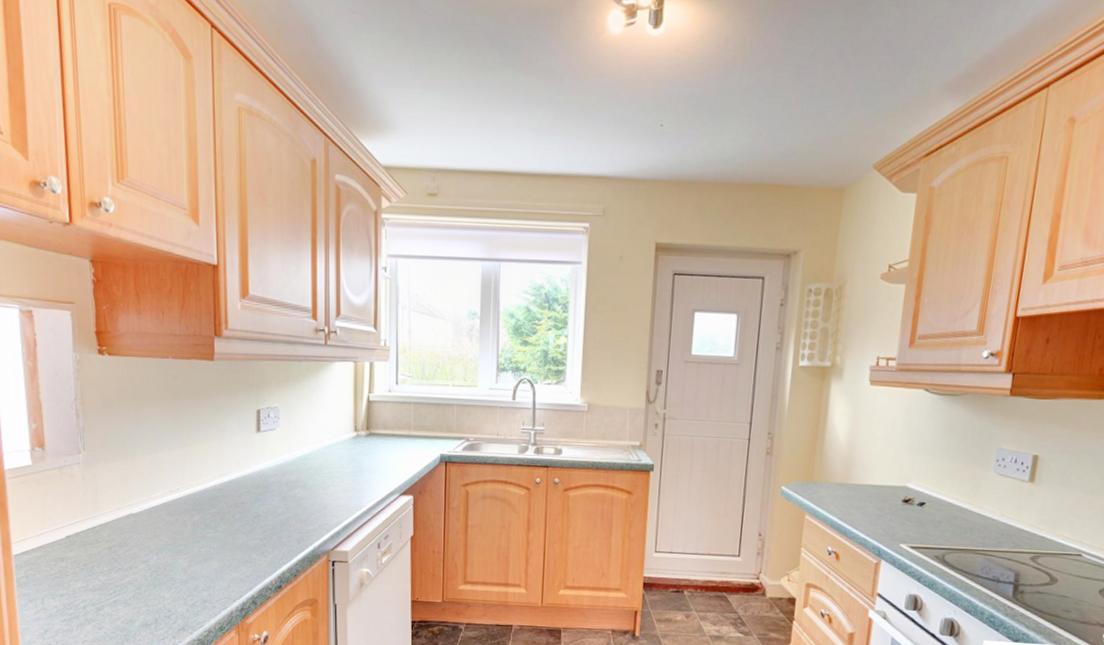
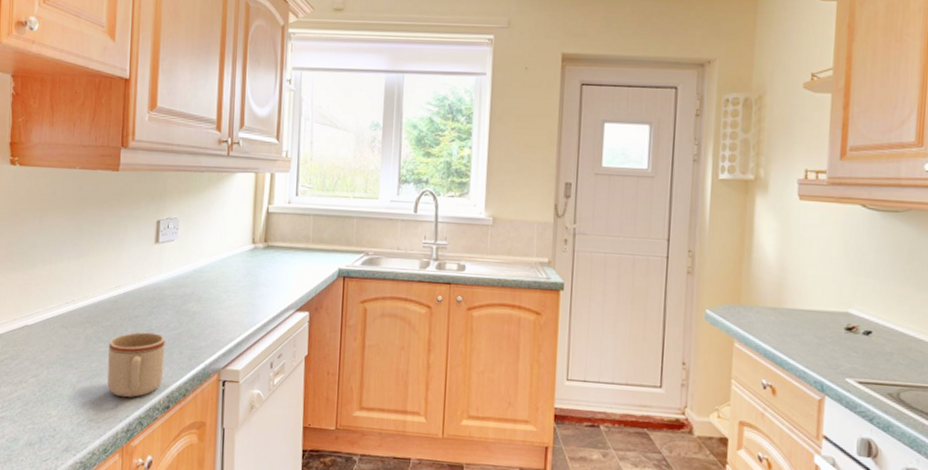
mug: none [217,518,274,580] -> present [107,332,165,398]

